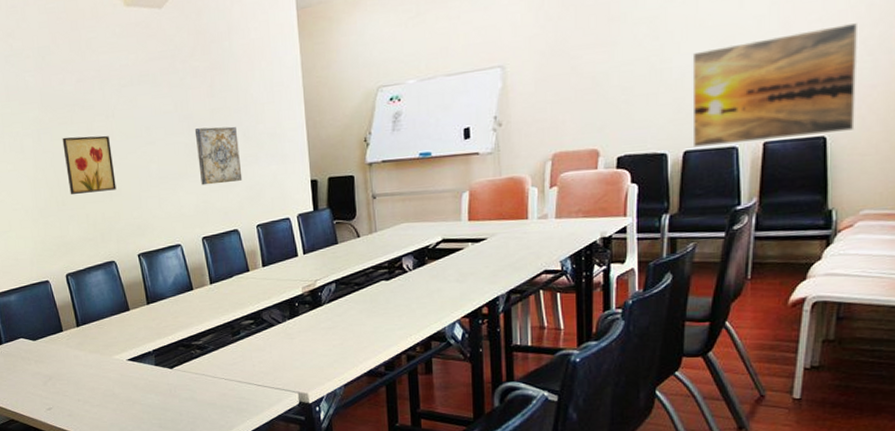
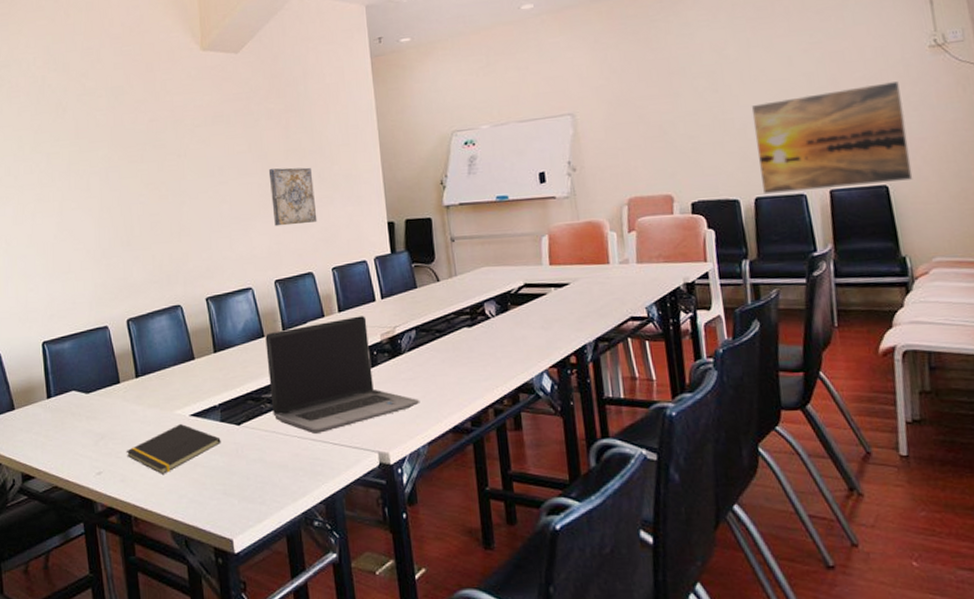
wall art: present [62,135,116,195] -> none [131,174,186,235]
notepad: none [71,366,156,410] -> present [126,423,221,474]
laptop computer: none [194,270,338,376] -> present [265,316,420,434]

